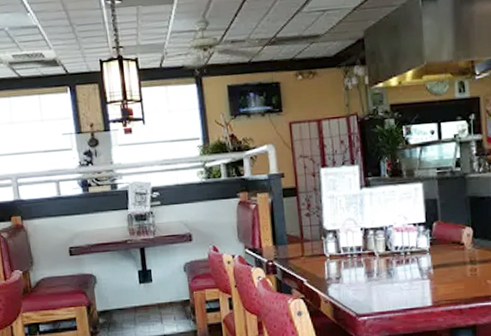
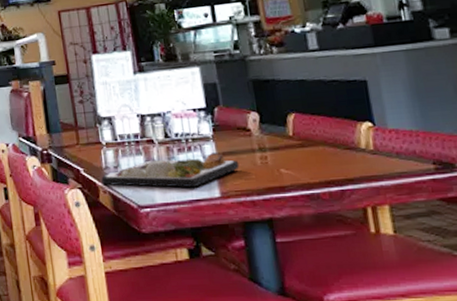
dinner plate: none [323,265,451,298] -> present [101,152,240,188]

